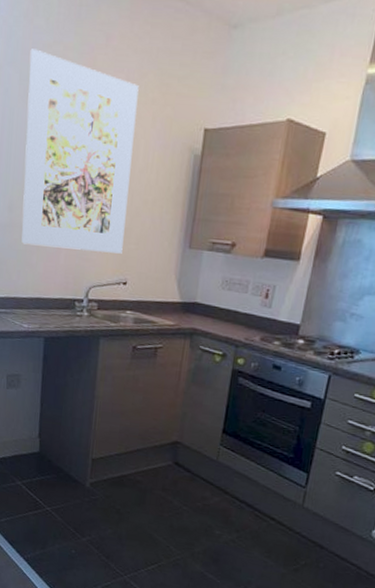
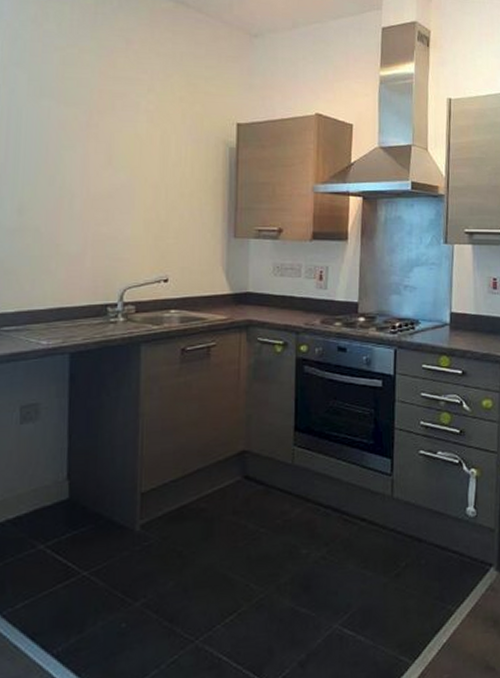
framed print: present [21,49,139,254] -> none [35,51,165,250]

